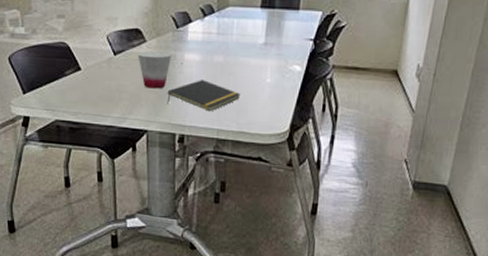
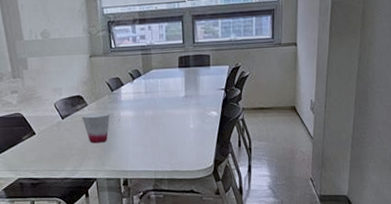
notepad: present [167,79,241,112] -> none [109,130,170,157]

